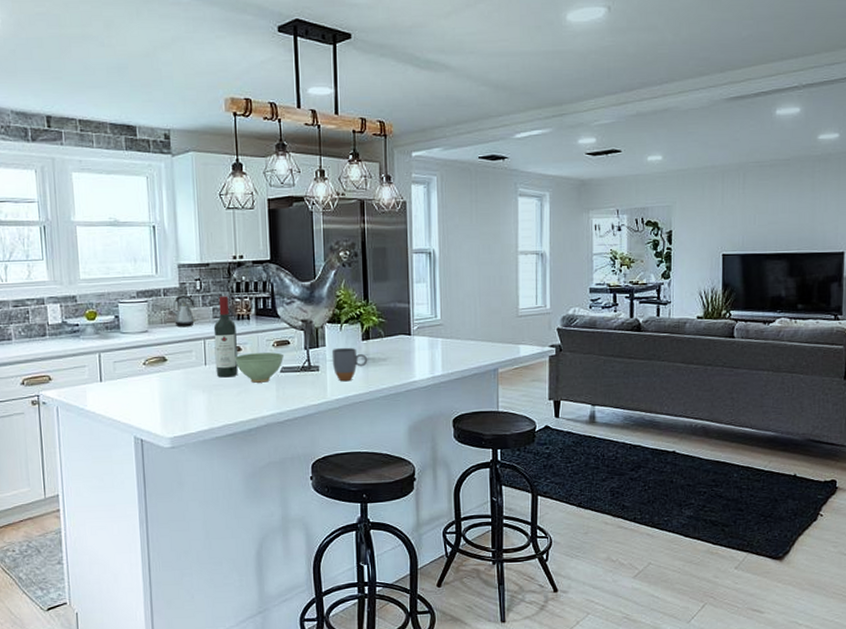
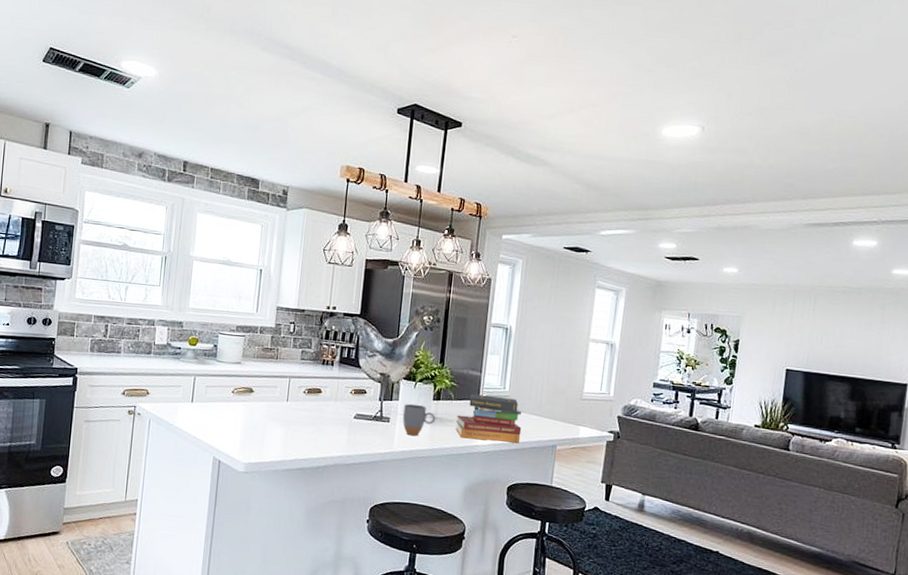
kettle: present [171,296,196,327] -> none [264,335,286,365]
wine bottle: present [213,296,238,378] -> none [295,340,320,416]
bowl: present [233,352,285,383] -> none [313,396,360,426]
books: none [390,326,460,376] -> present [455,393,522,443]

